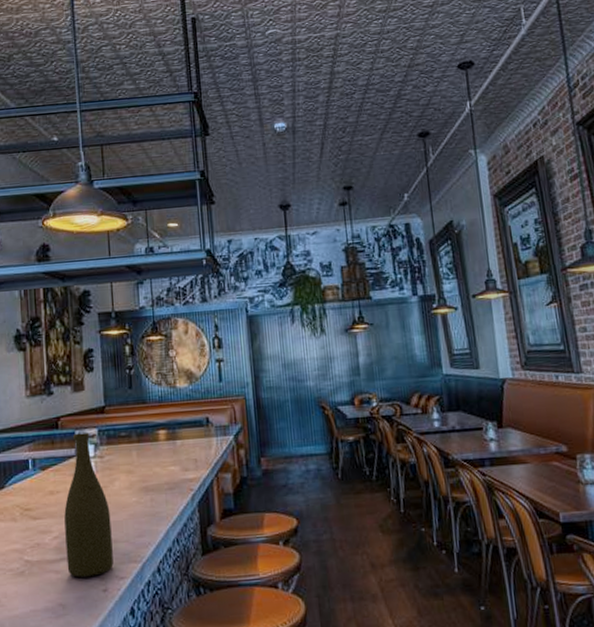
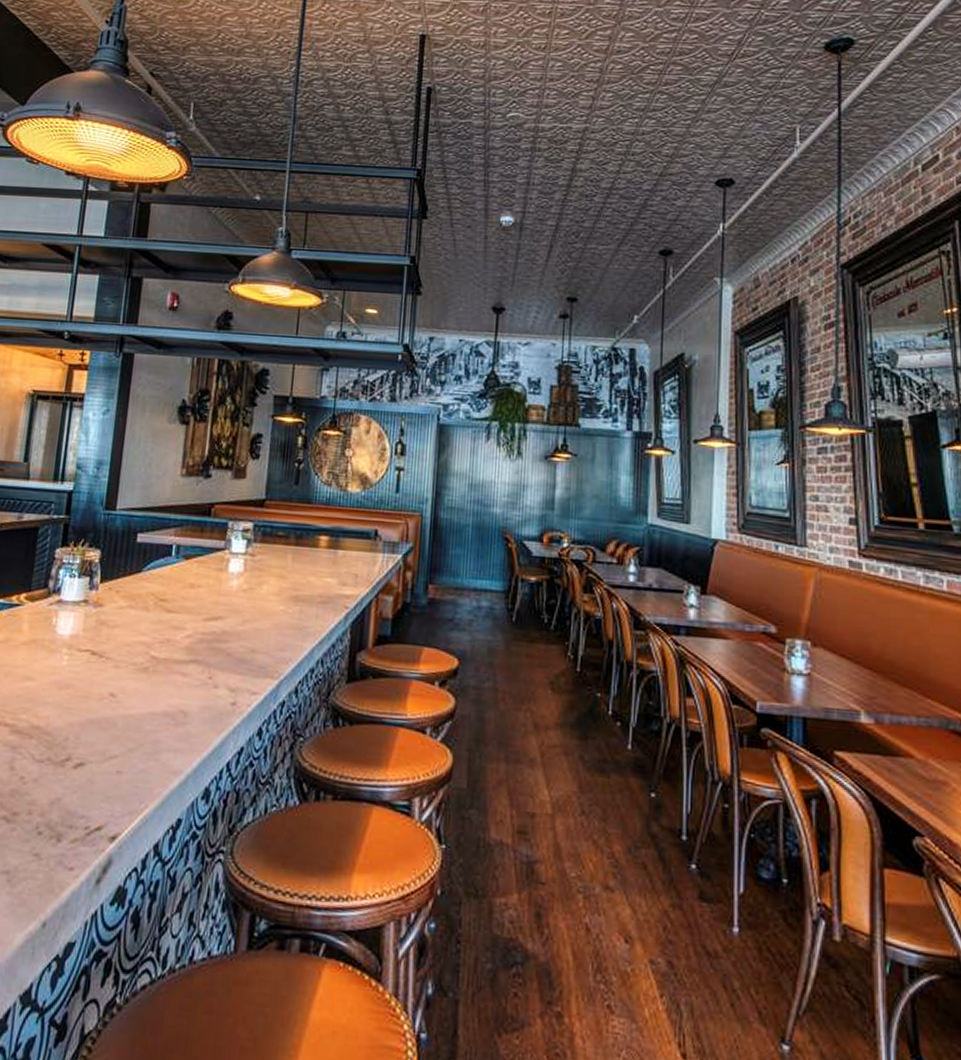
bottle: present [64,432,114,578] -> none [195,524,253,686]

